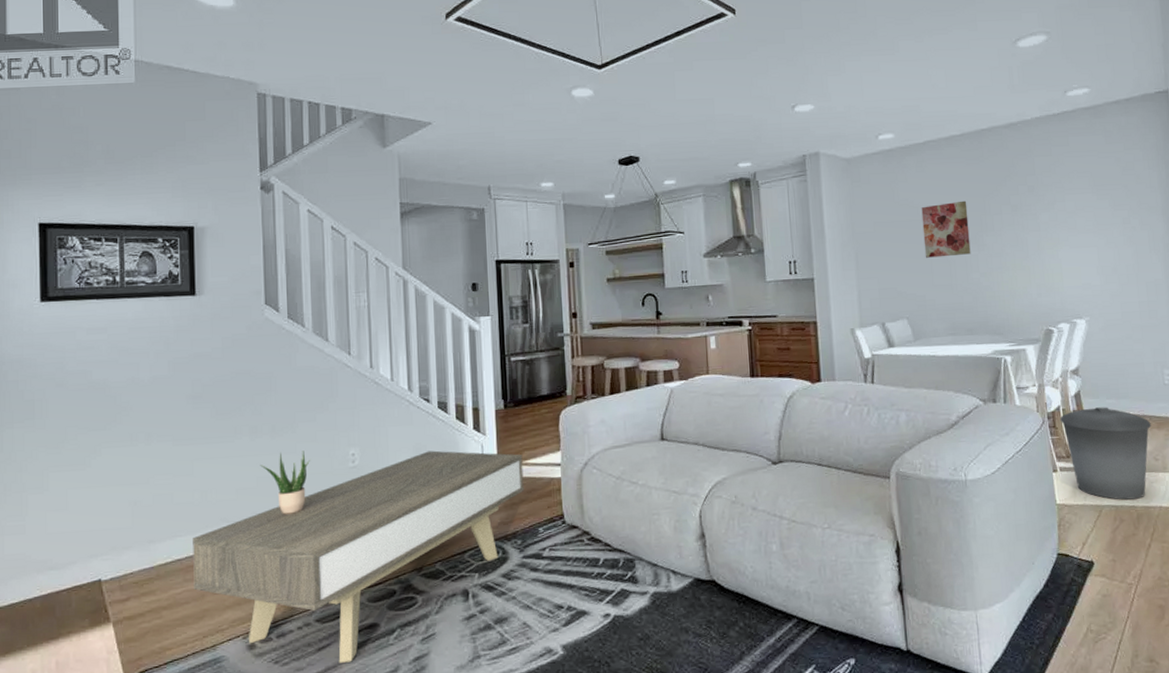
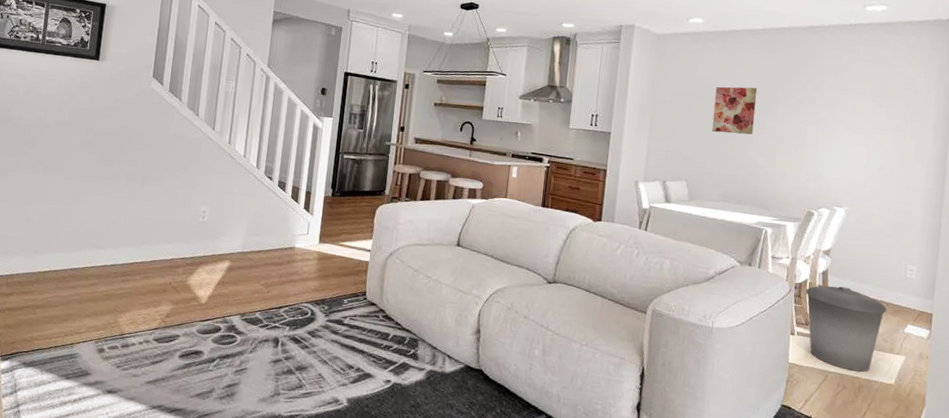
coffee table: present [193,450,524,663] -> none [63,220,341,378]
potted plant: present [260,450,310,514] -> none [129,199,169,251]

